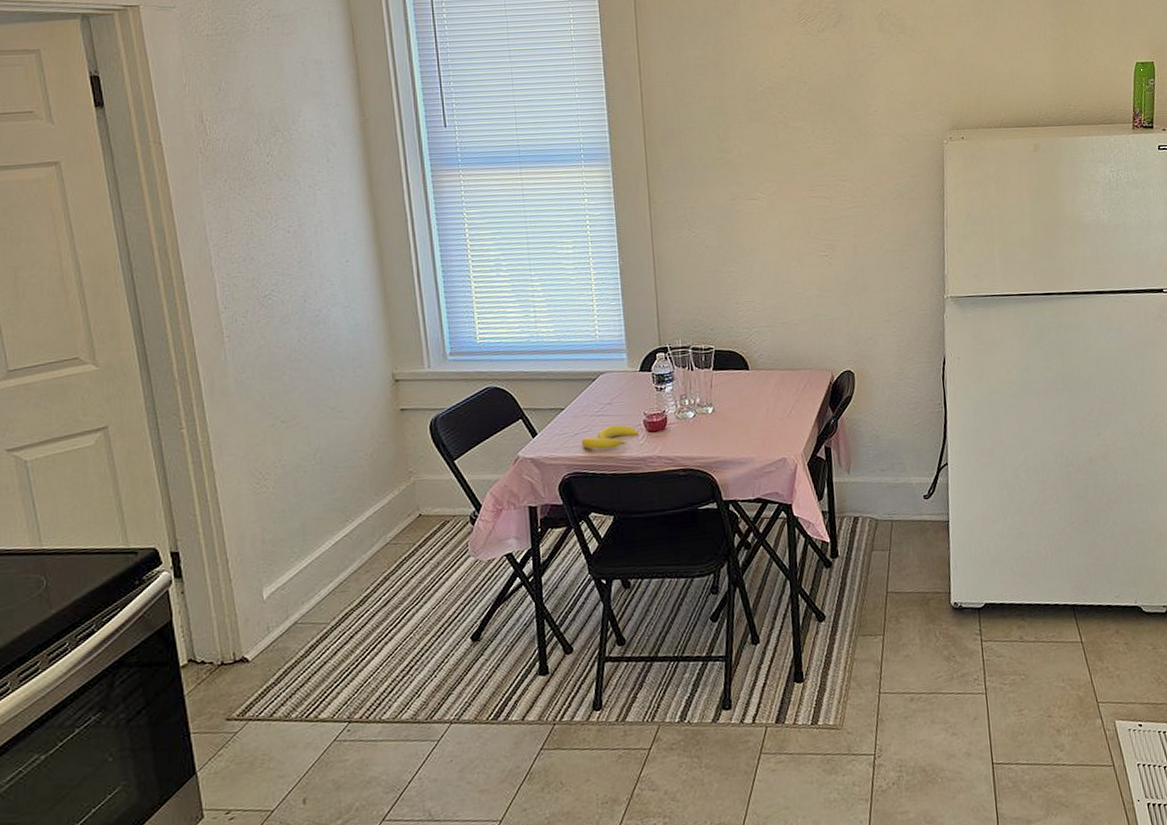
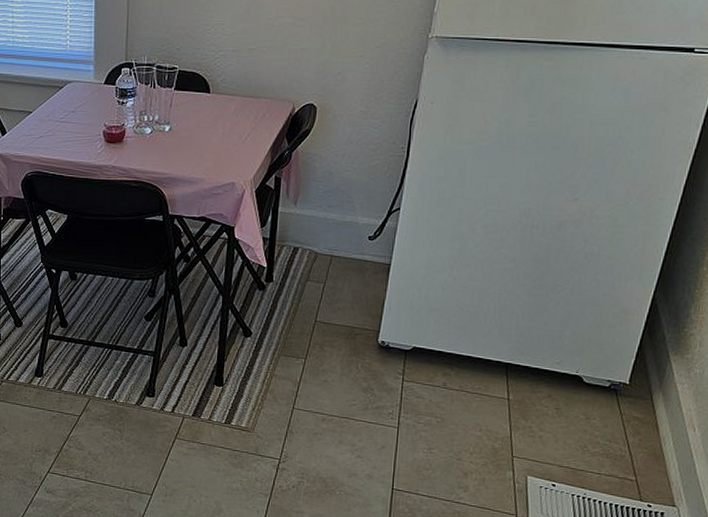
banana: present [581,425,639,450] -> none [44,132,98,154]

